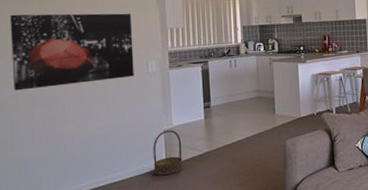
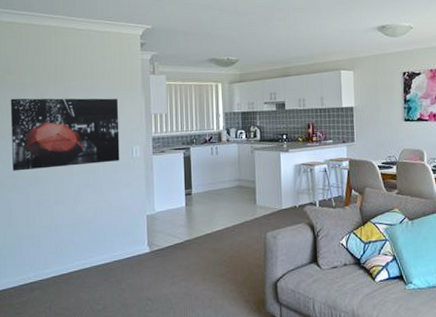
basket: present [153,130,183,176] -> none [136,216,164,262]

